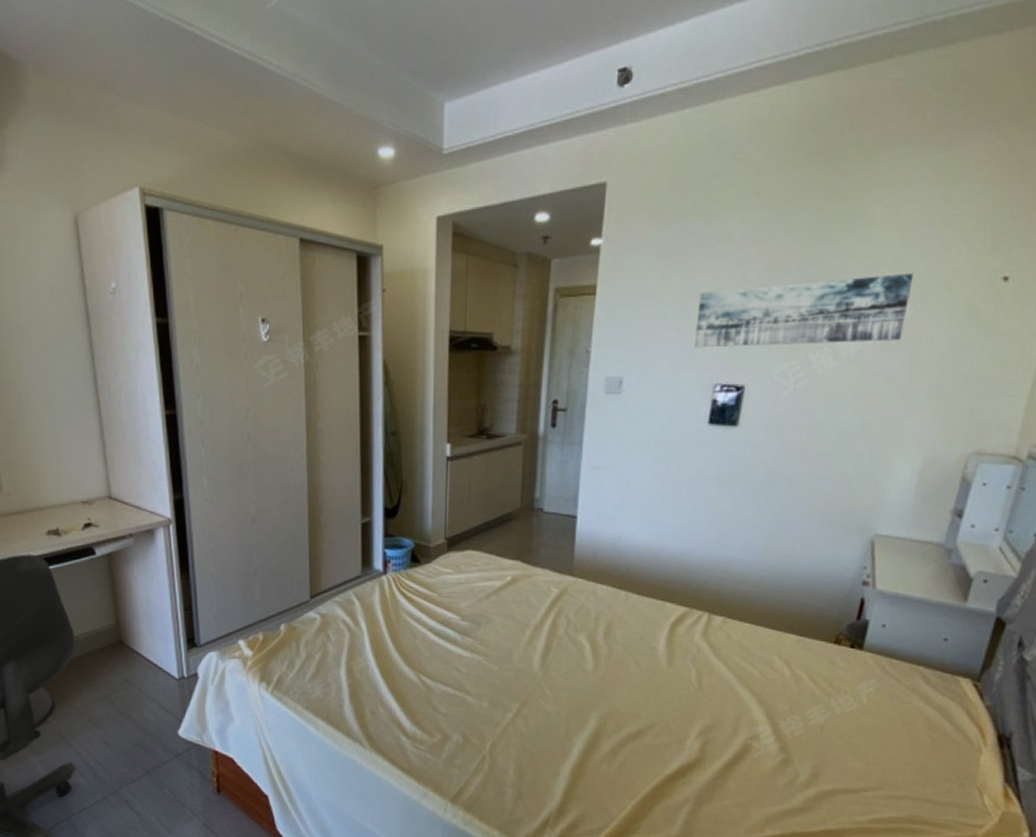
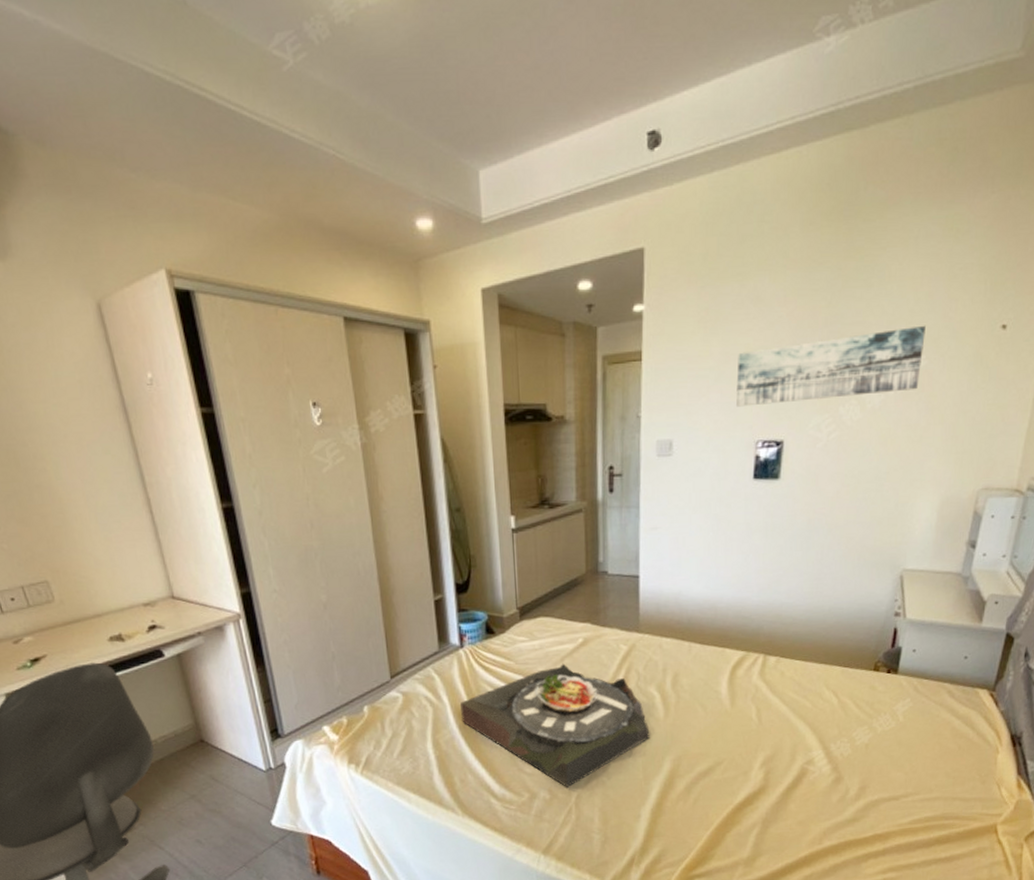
serving tray: none [378,600,576,734] -> present [460,663,650,788]

